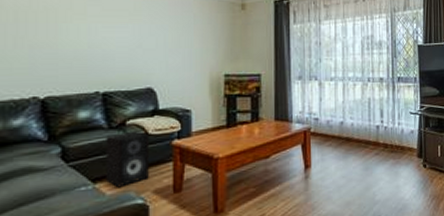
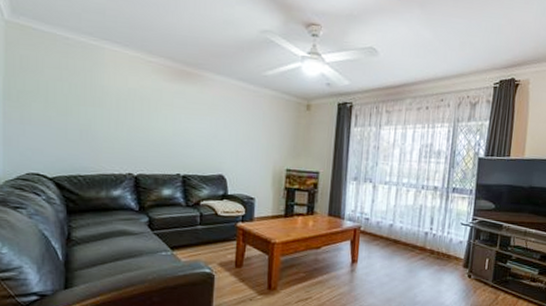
speaker: present [106,130,150,188] -> none [182,210,219,257]

